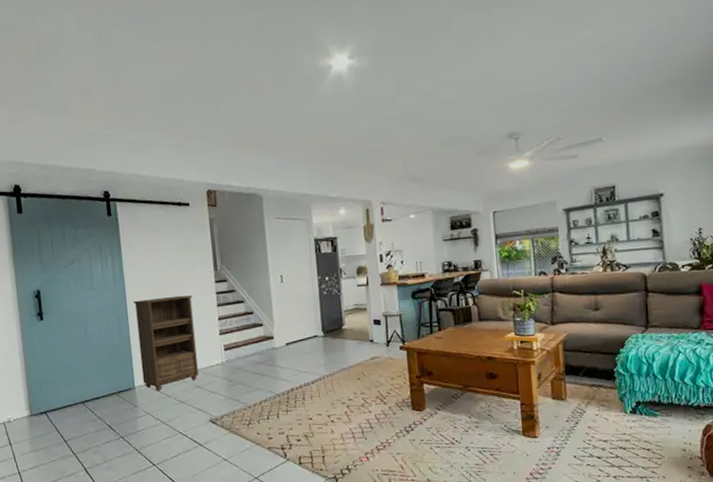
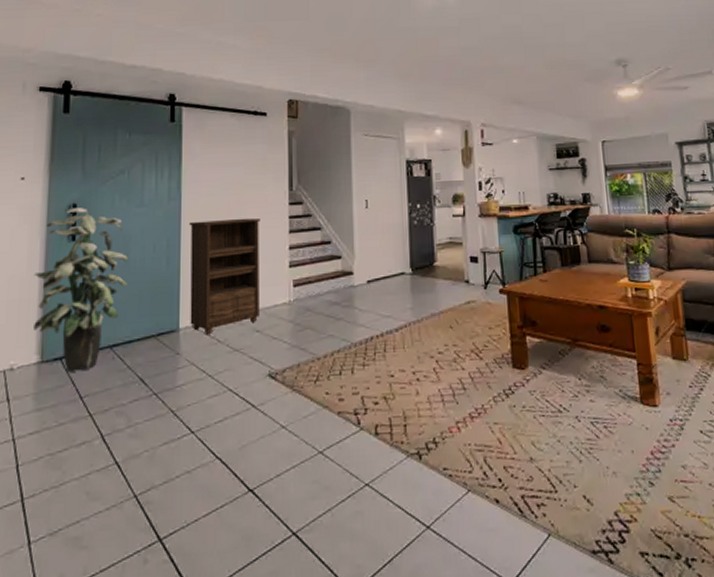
indoor plant: none [14,293,89,422] -> present [34,208,128,372]

